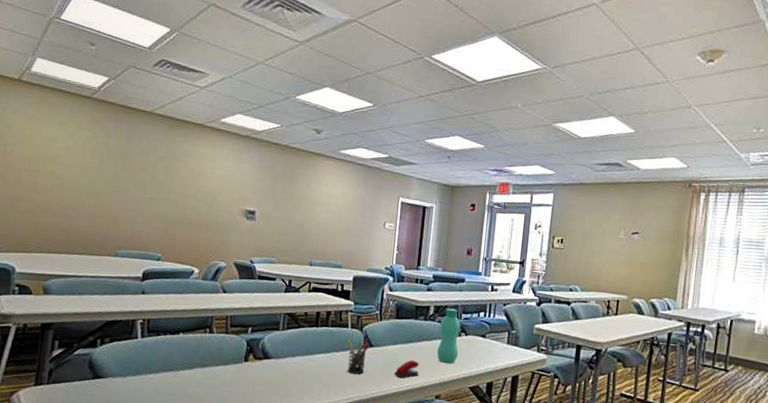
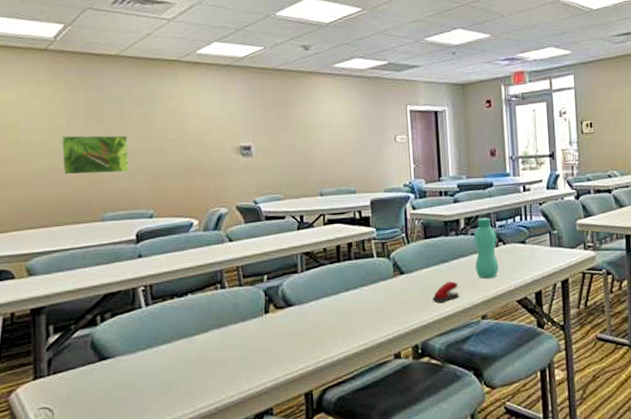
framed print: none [88,176,149,217] -> present [61,135,130,175]
pen holder: present [347,338,369,374] -> none [375,265,400,307]

